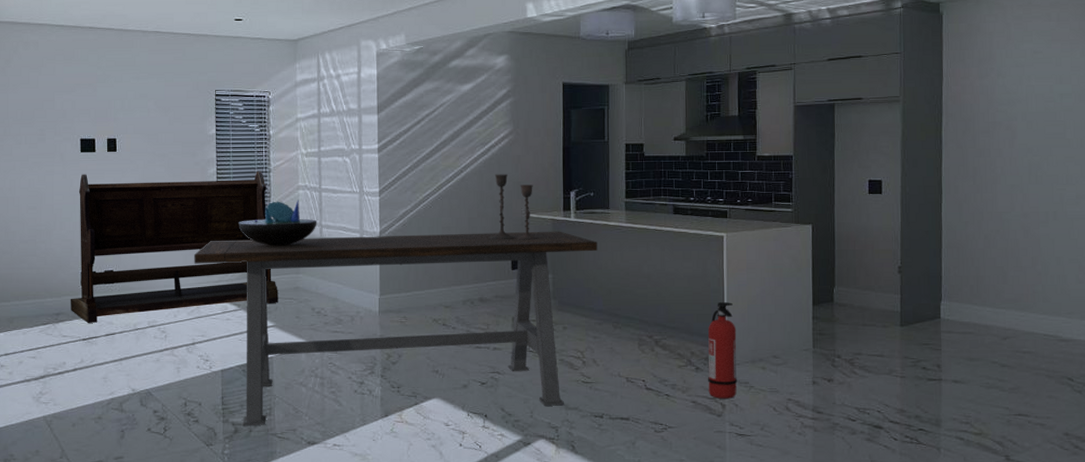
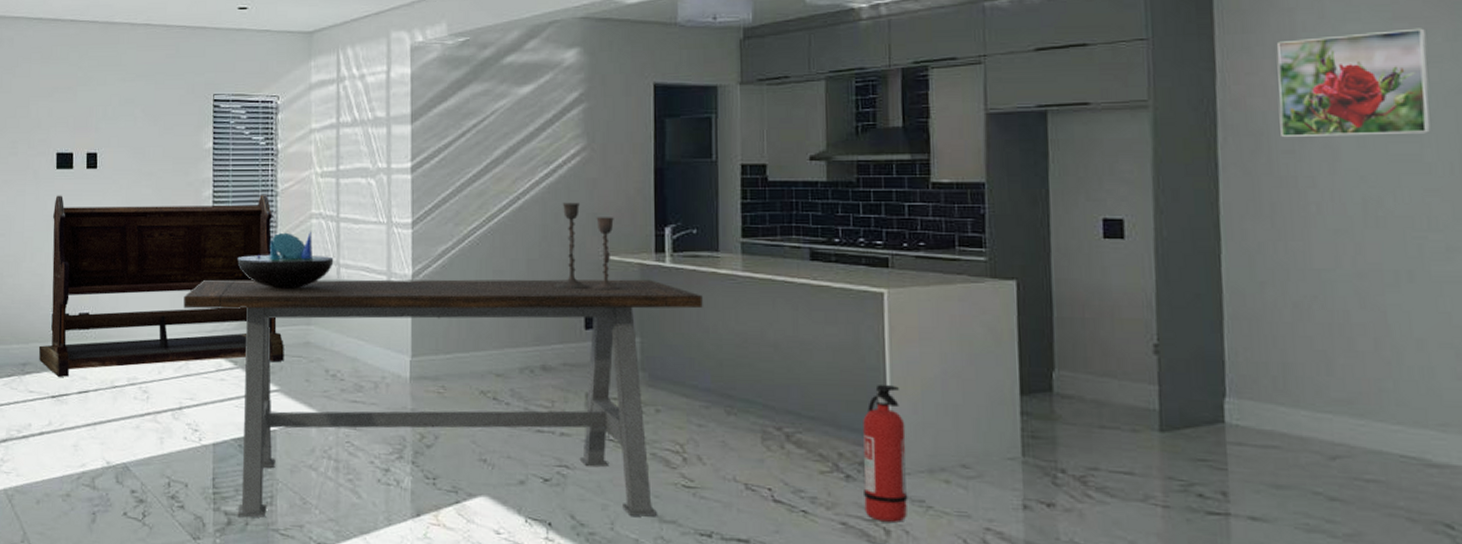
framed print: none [981,47,1071,123] -> present [1276,28,1431,138]

